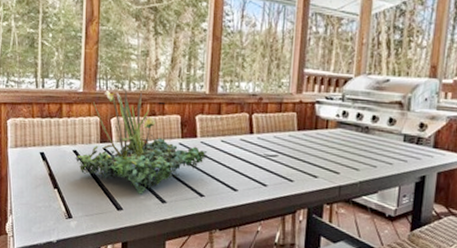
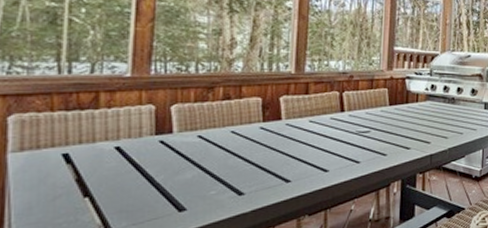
plant: present [75,88,208,195] -> none [118,71,294,189]

